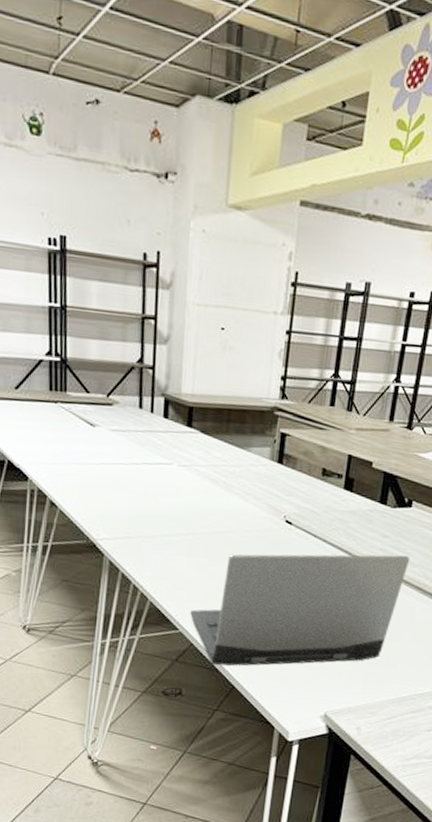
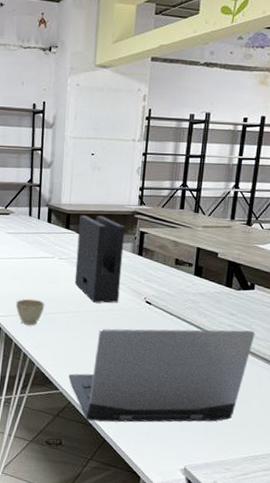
cup: none [122,516,160,550] -> present [15,298,45,325]
file holder: none [198,409,263,523] -> present [74,215,125,303]

